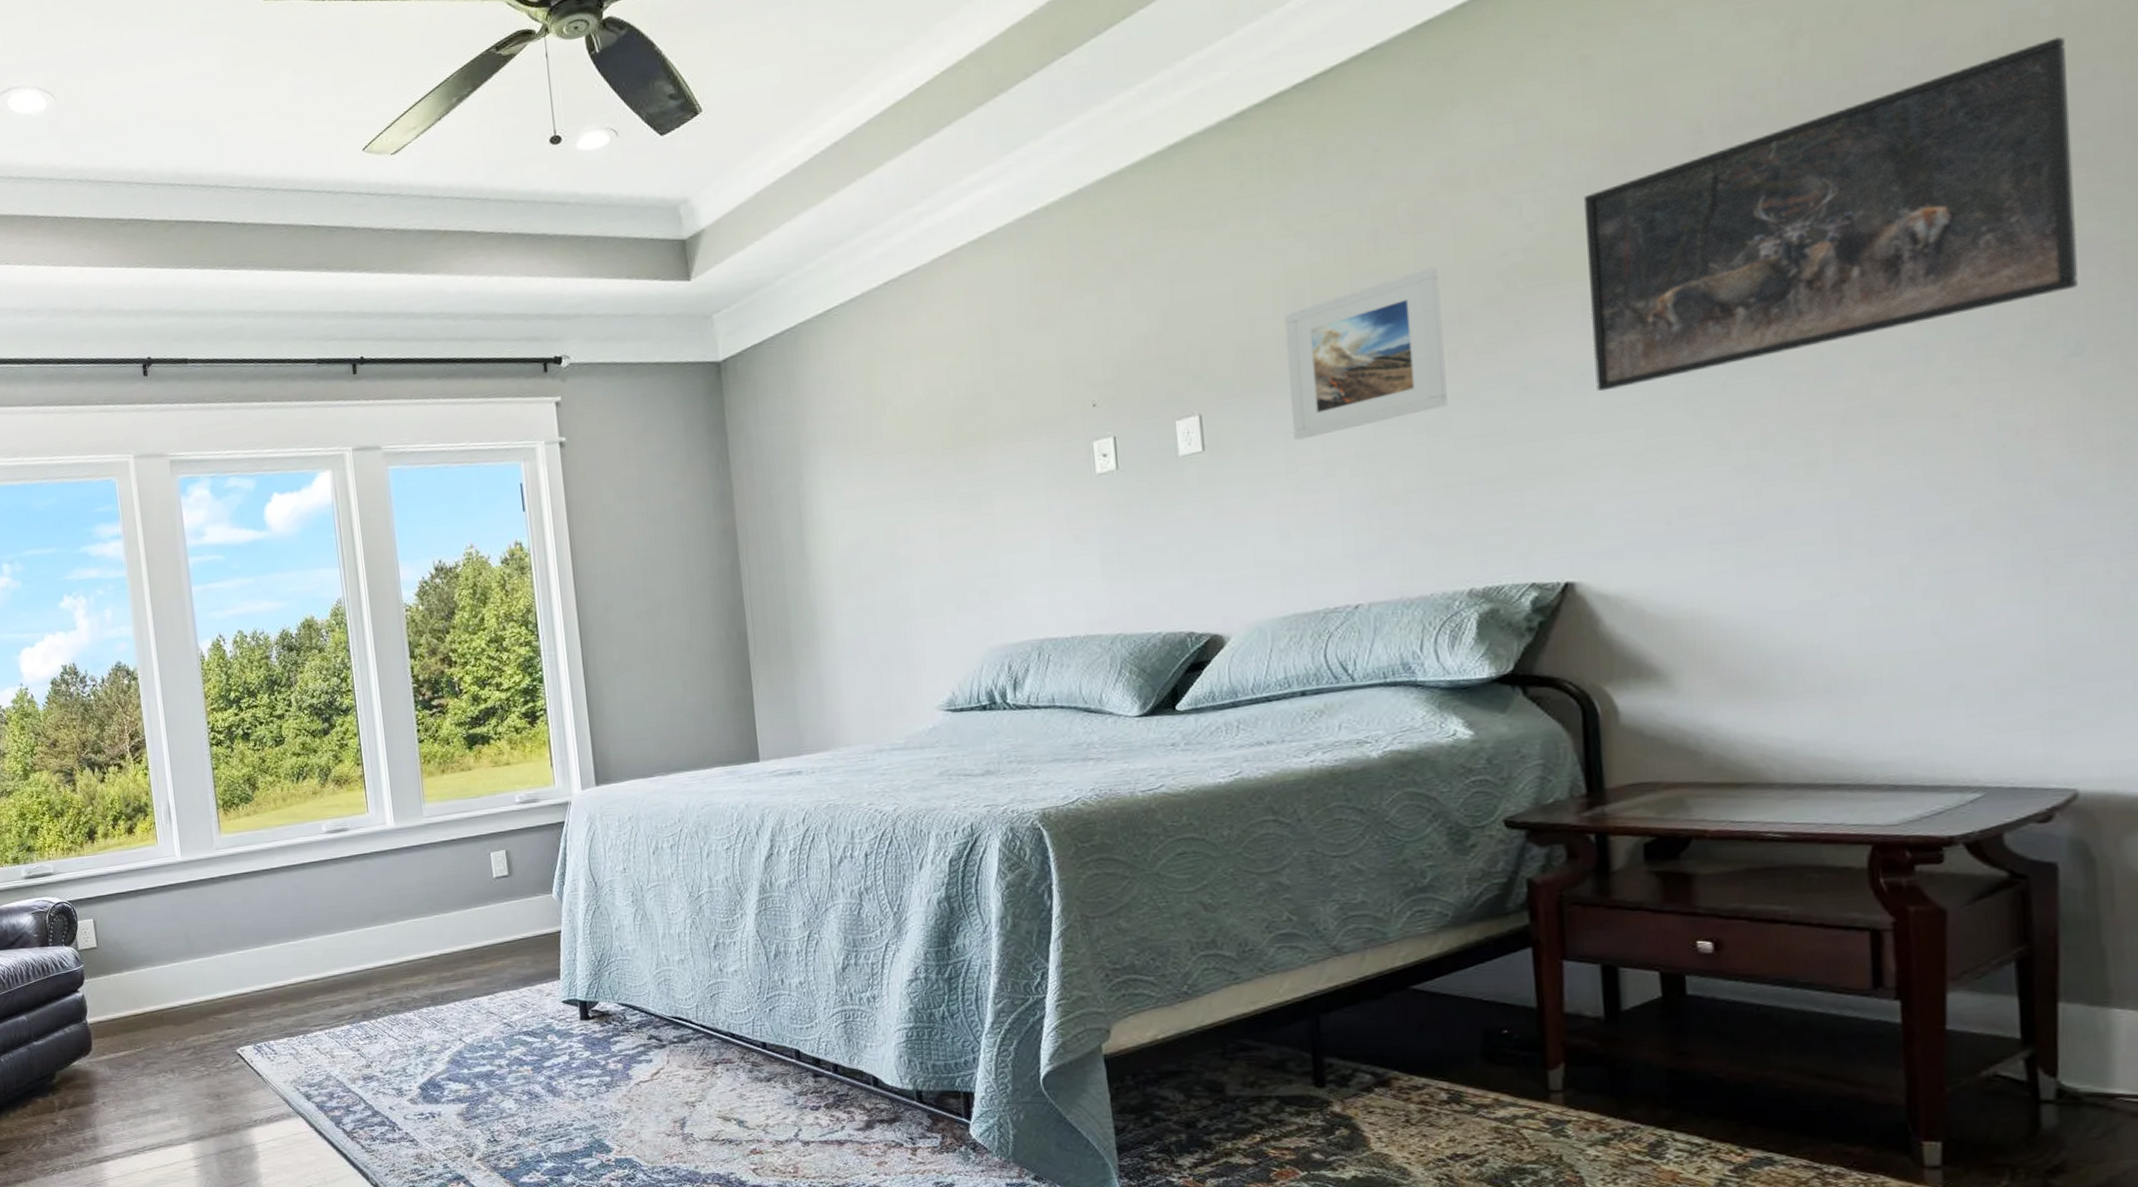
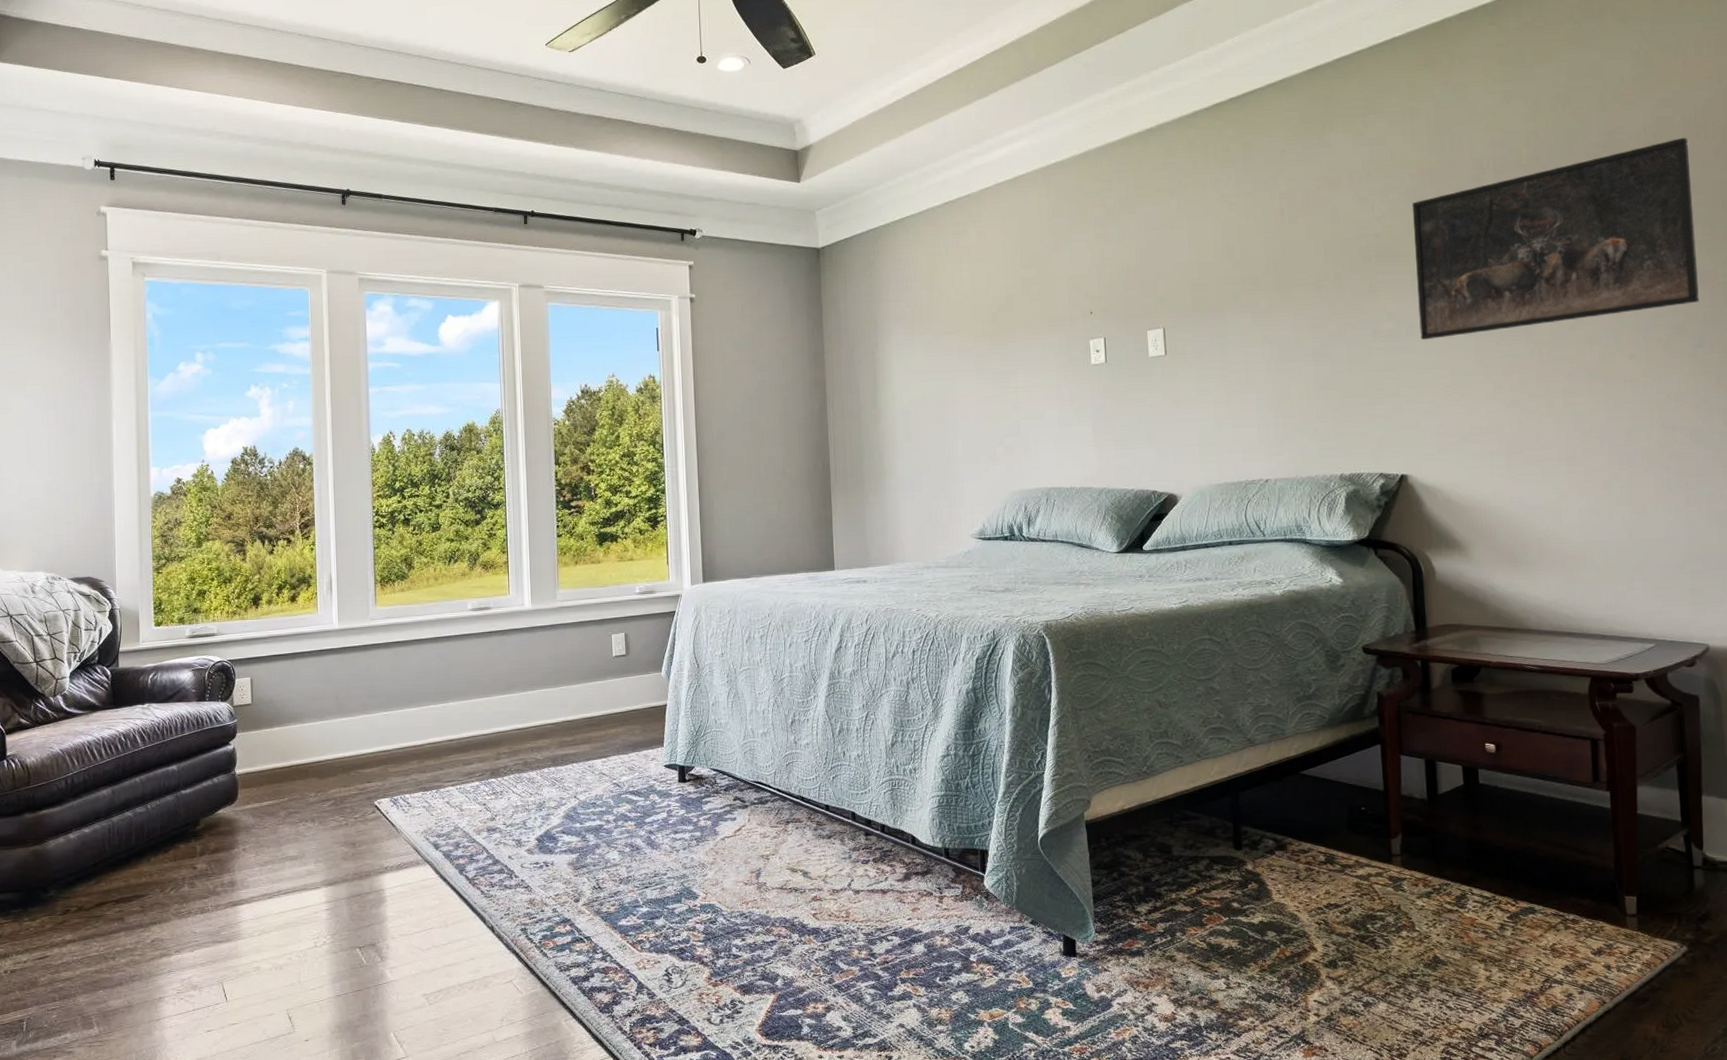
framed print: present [1283,266,1448,440] -> none [1221,239,1327,354]

